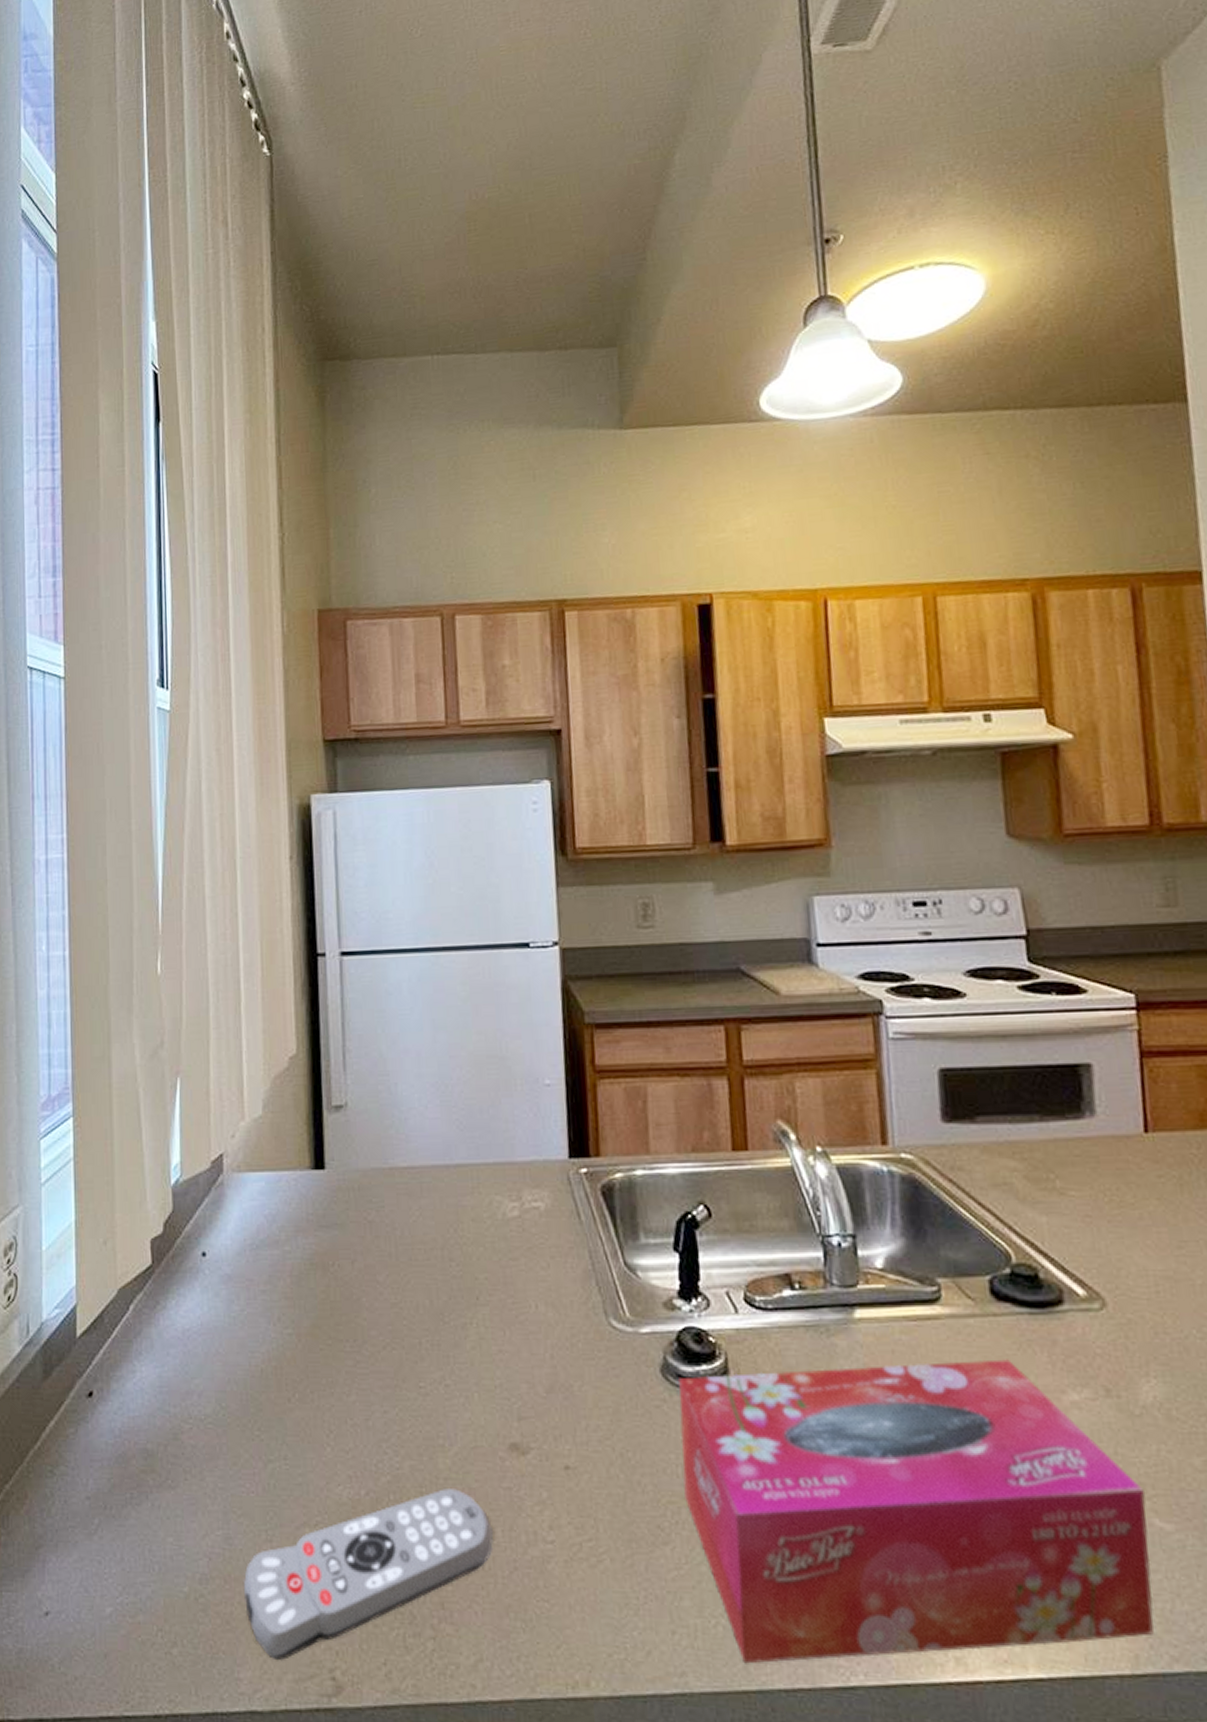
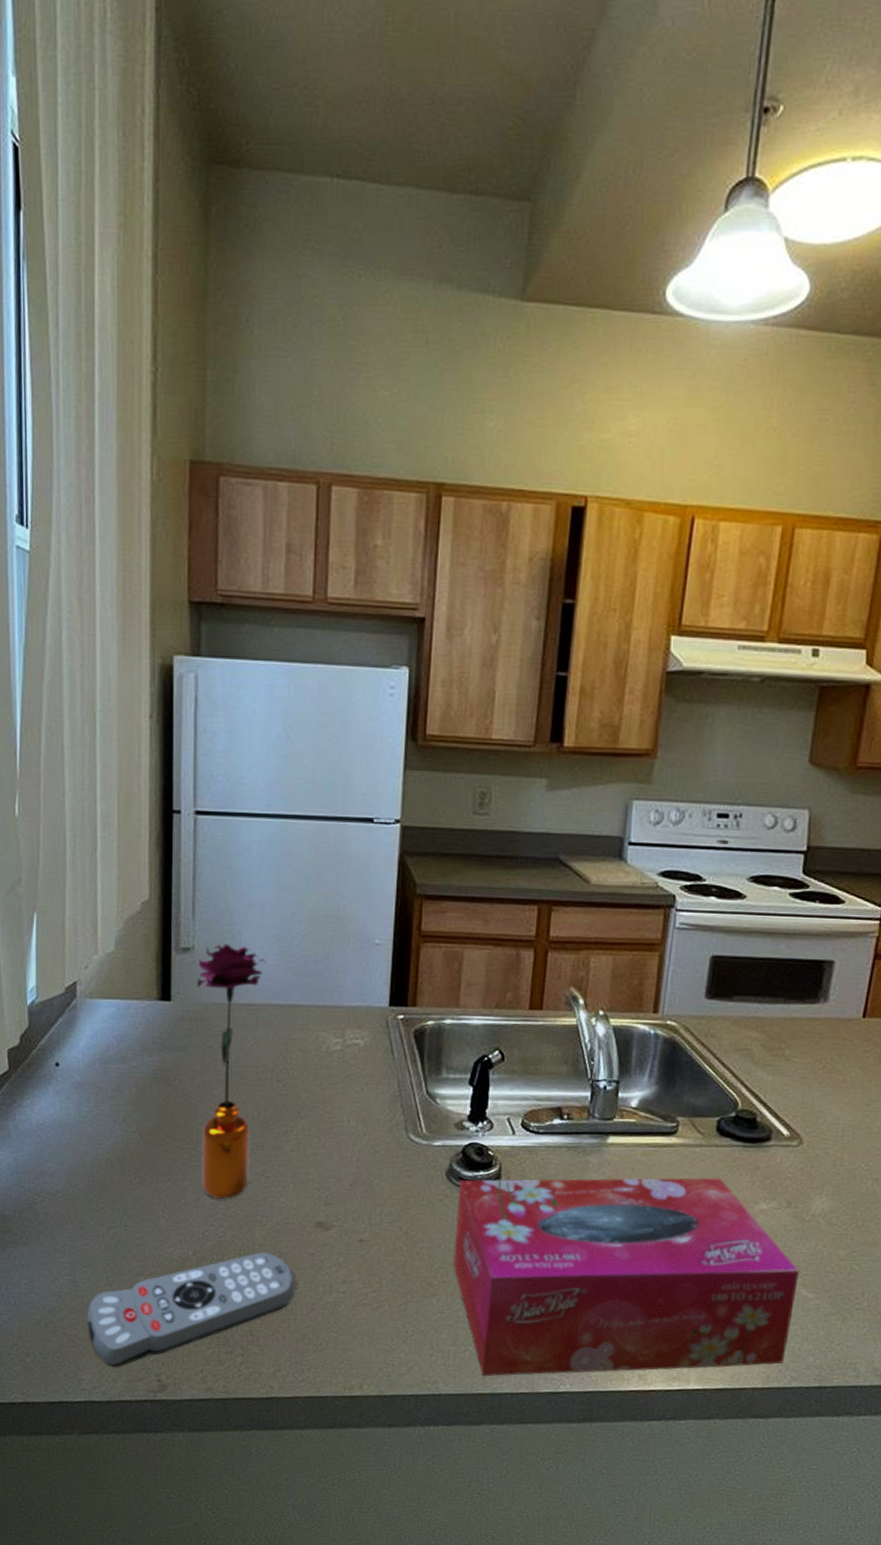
flower: none [351,1097,427,1417] -> present [196,943,266,1199]

